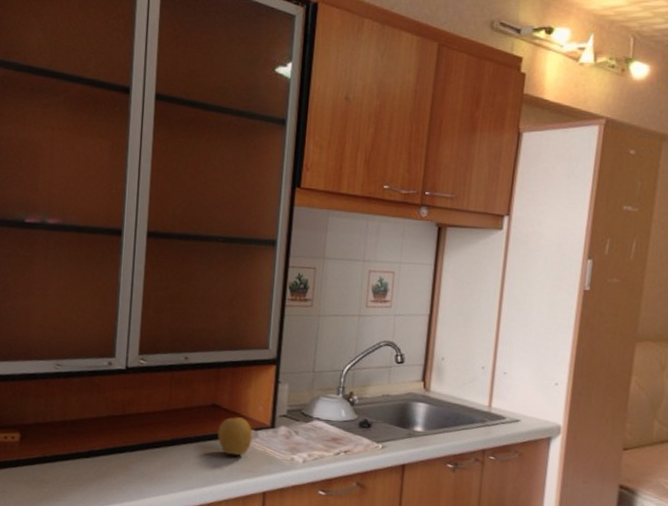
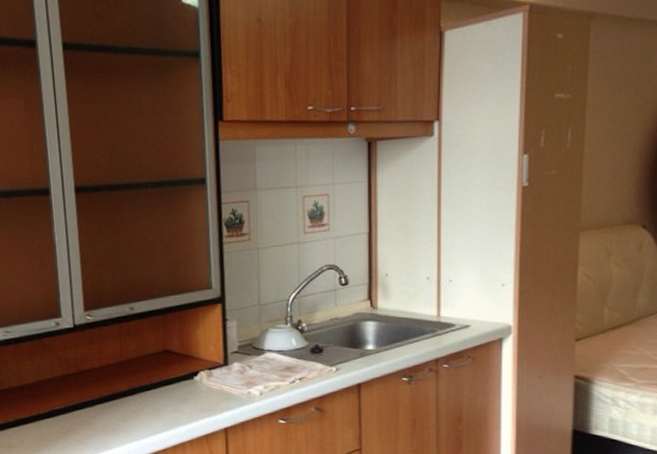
fruit: present [218,417,253,456] -> none [173,359,208,397]

